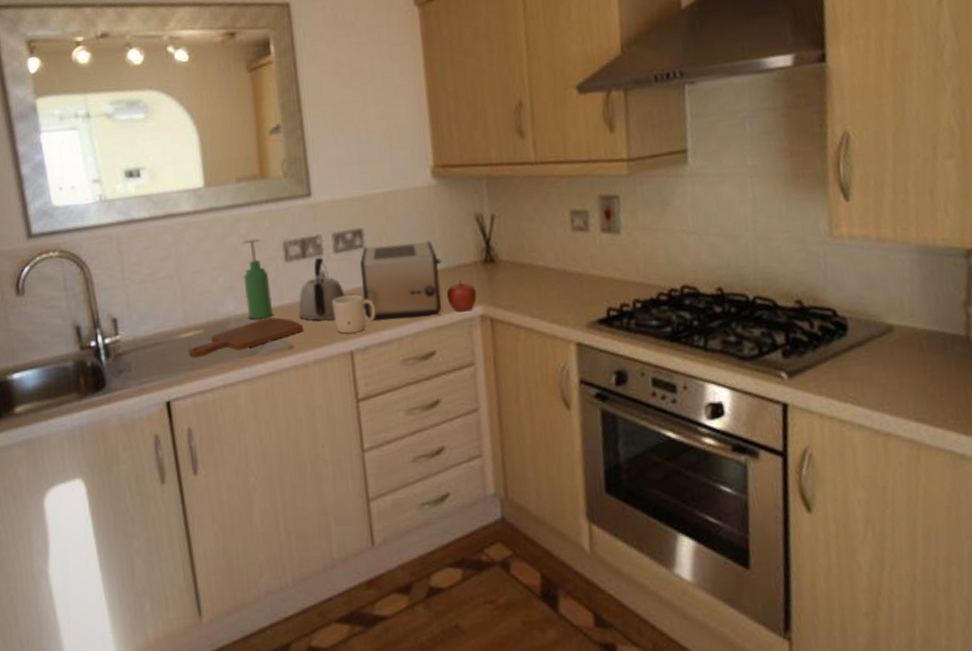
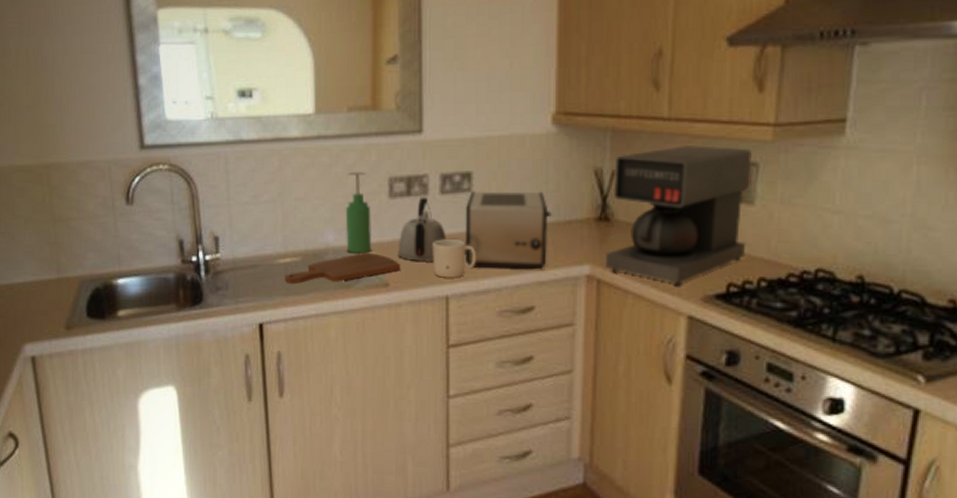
fruit: present [446,281,477,312] -> none [553,237,585,270]
coffee maker: none [493,183,619,316] -> present [606,145,752,286]

